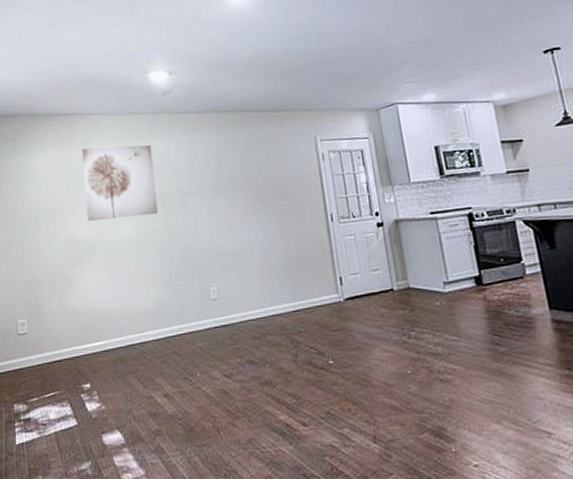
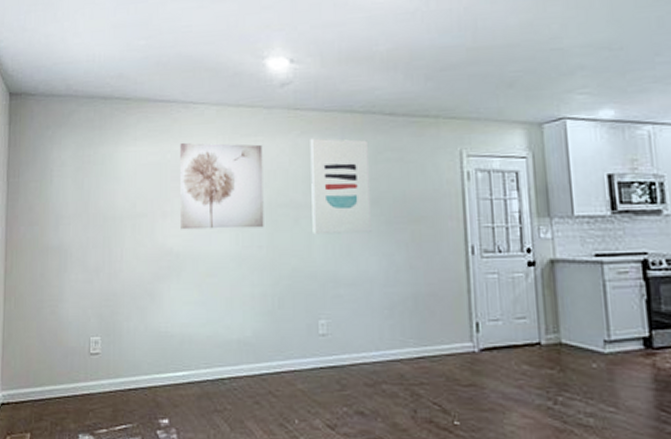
wall art: none [190,134,249,216] -> present [310,138,373,235]

